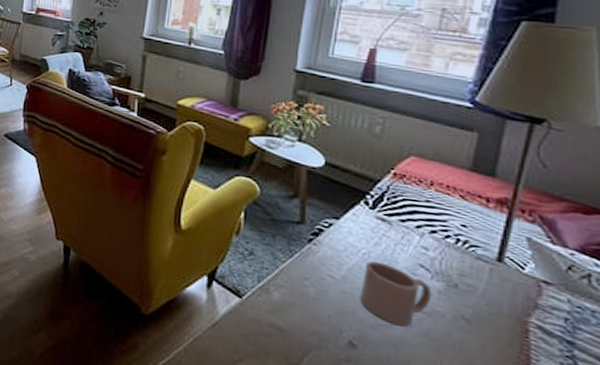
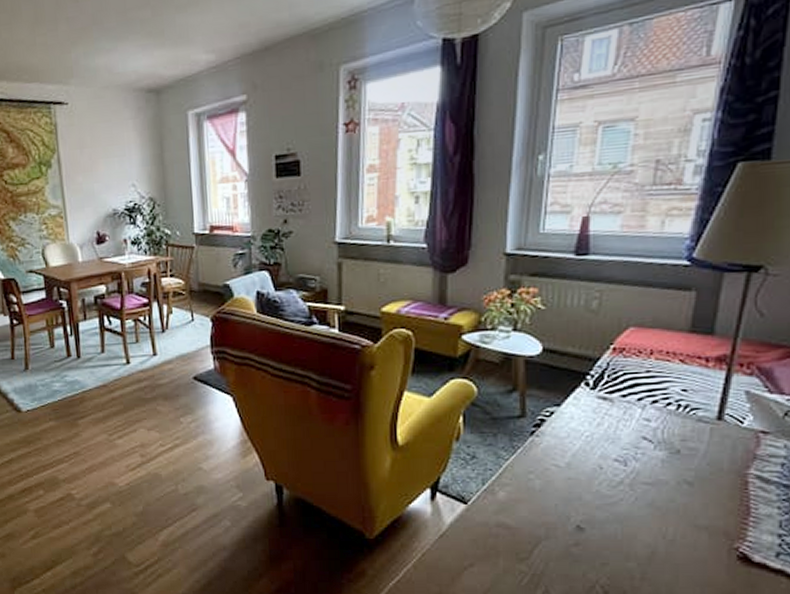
mug: present [360,260,432,327] -> none [585,441,655,502]

